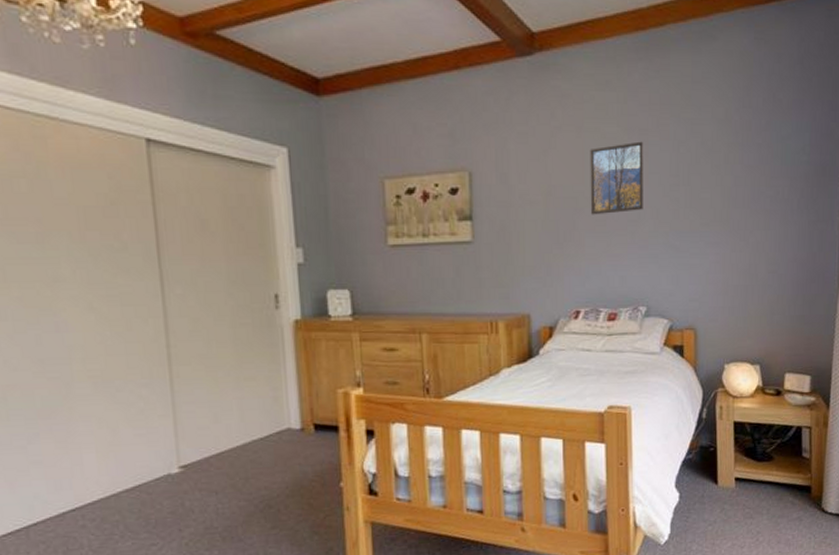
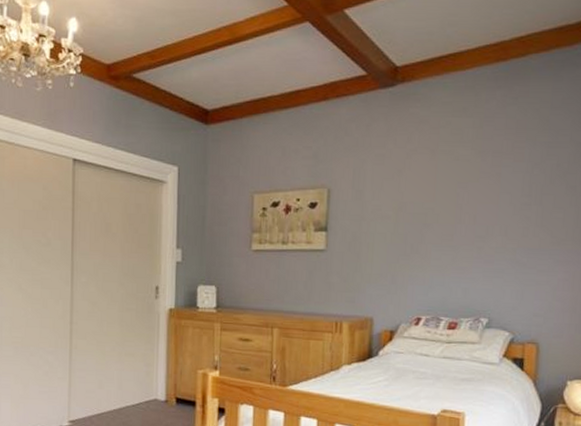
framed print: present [590,141,643,215] -> none [438,163,497,231]

